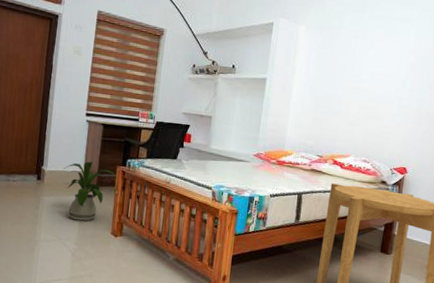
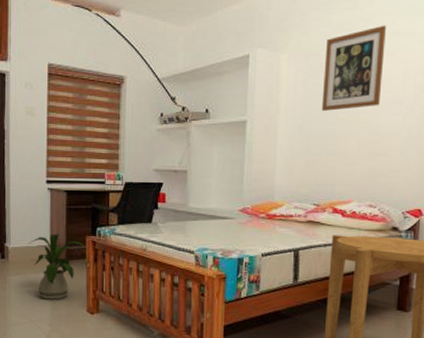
wall art: none [330,10,388,78] -> present [321,25,386,111]

